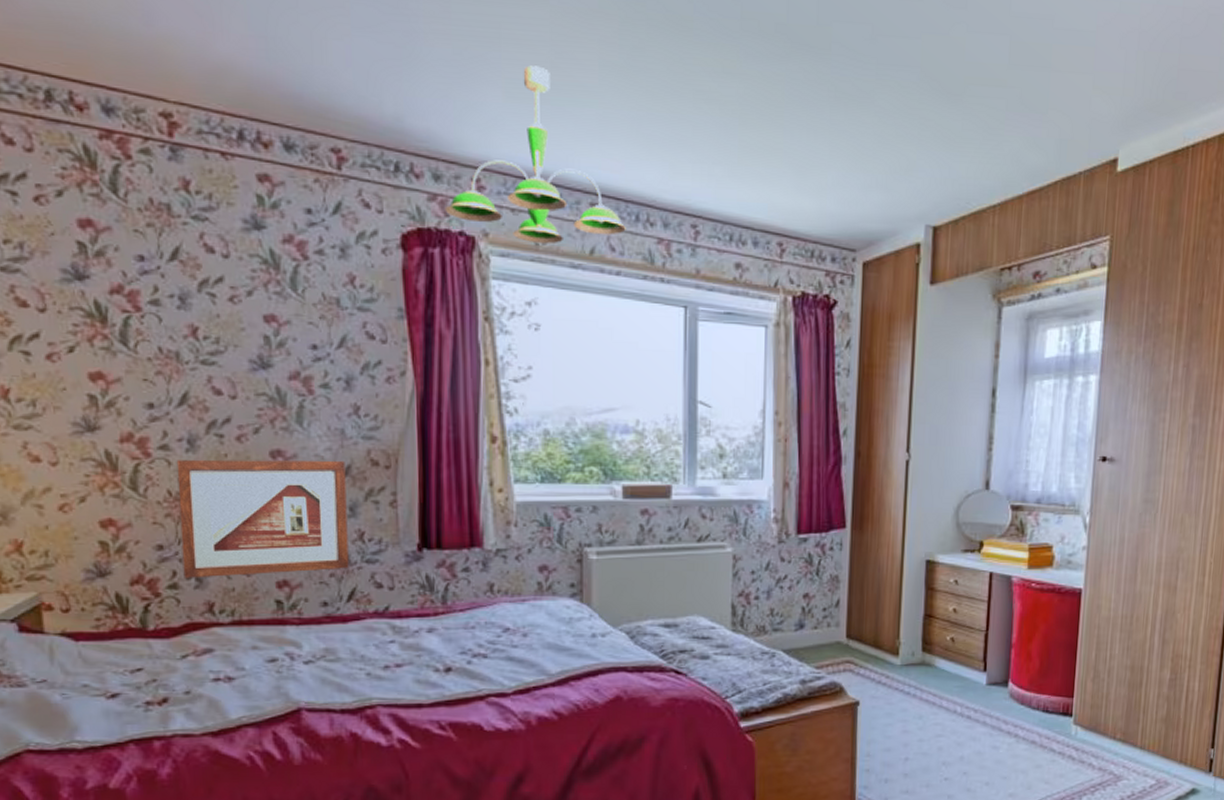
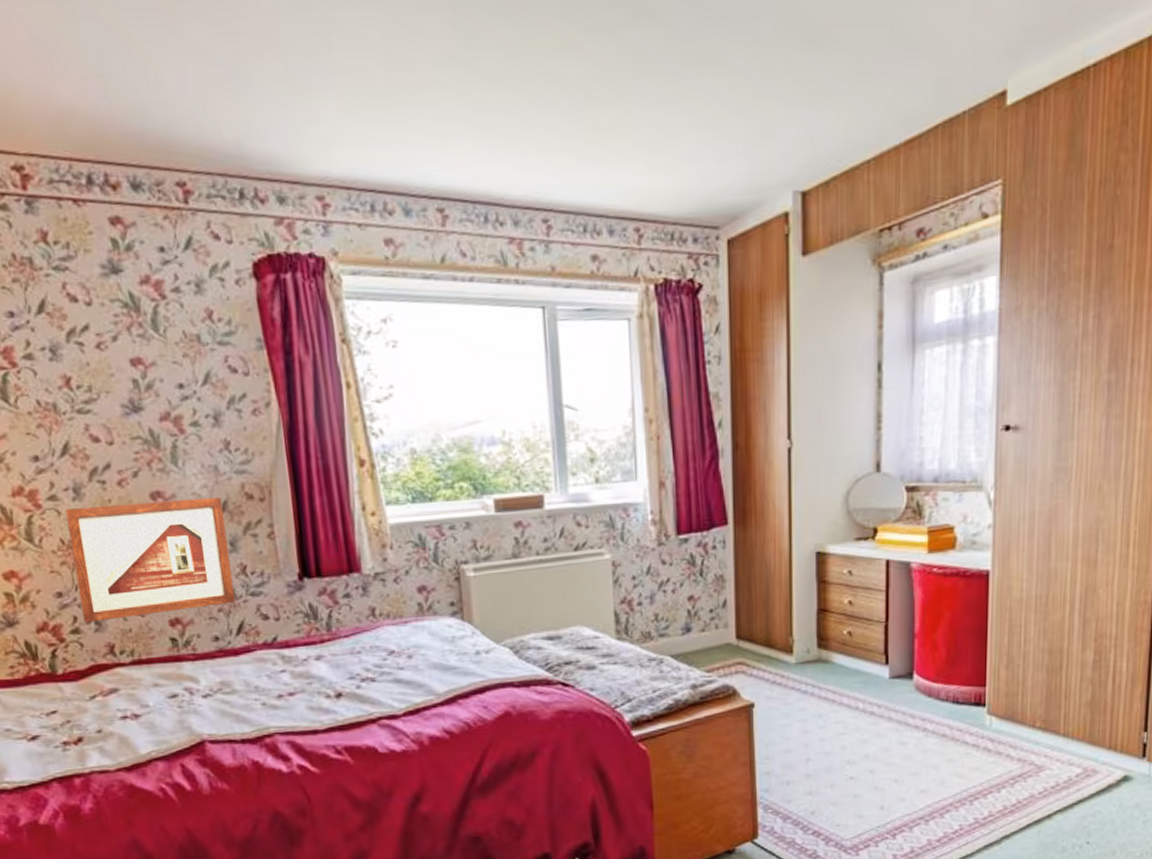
ceiling light fixture: present [445,65,626,245] -> none [292,69,476,258]

